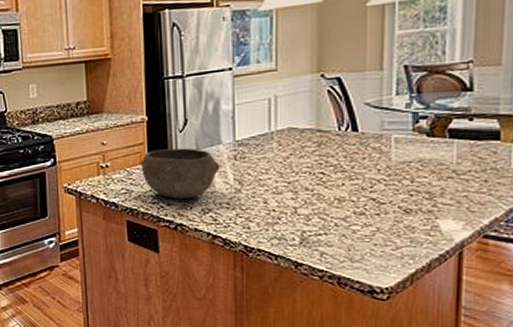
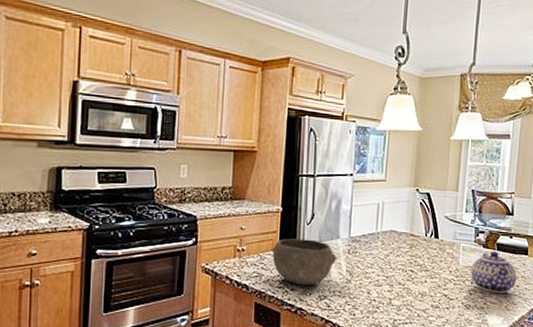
teapot: none [410,139,483,192] -> present [471,251,517,294]

